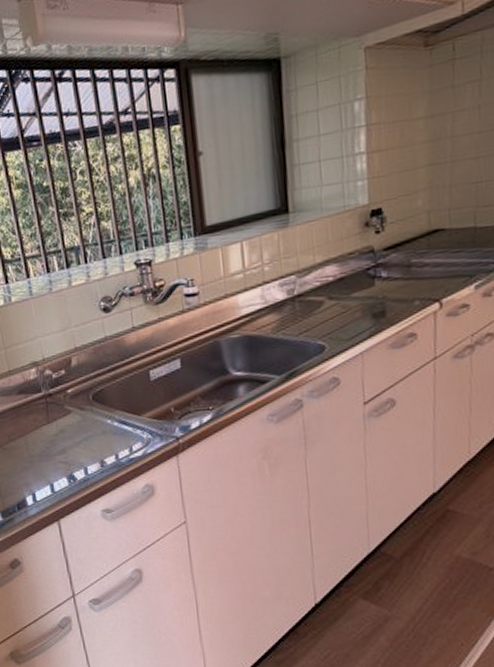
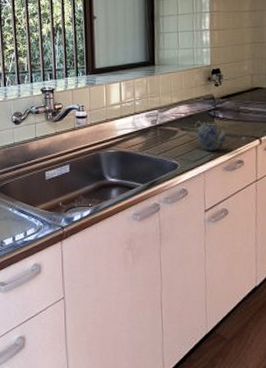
teapot: none [347,282,394,325] -> present [195,120,227,152]

